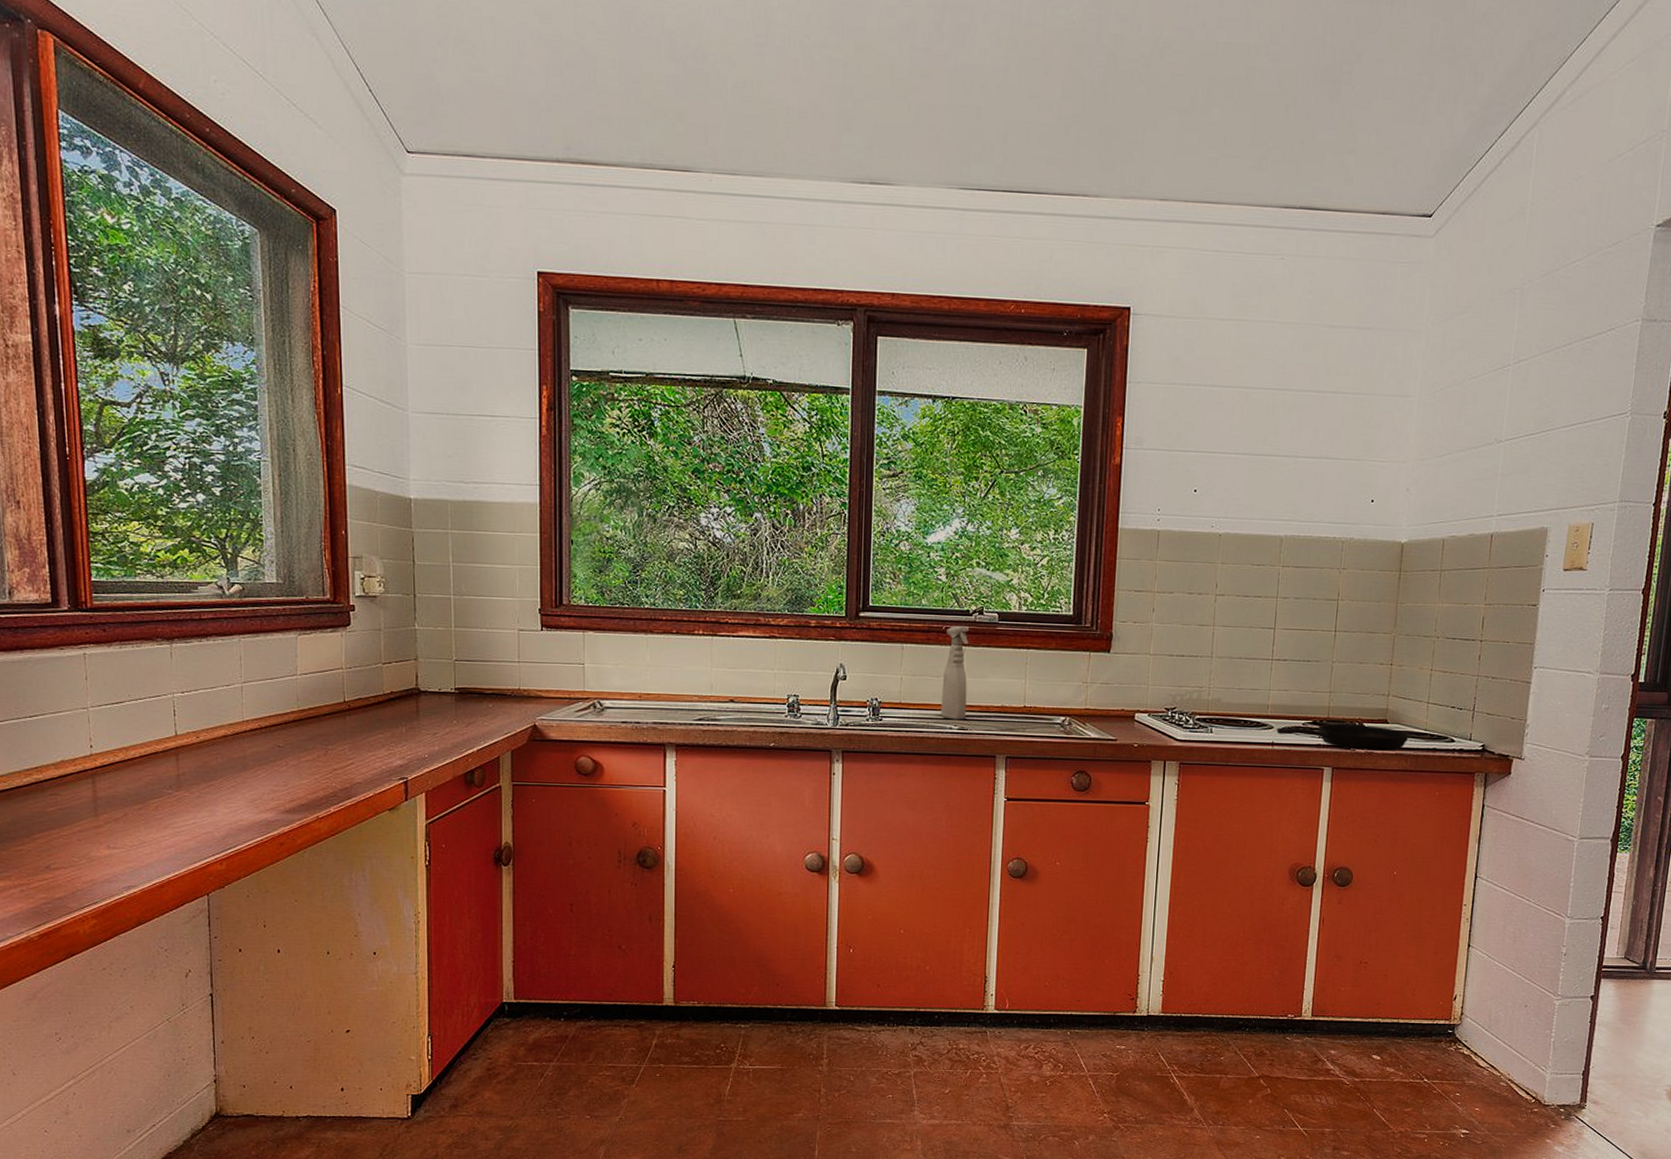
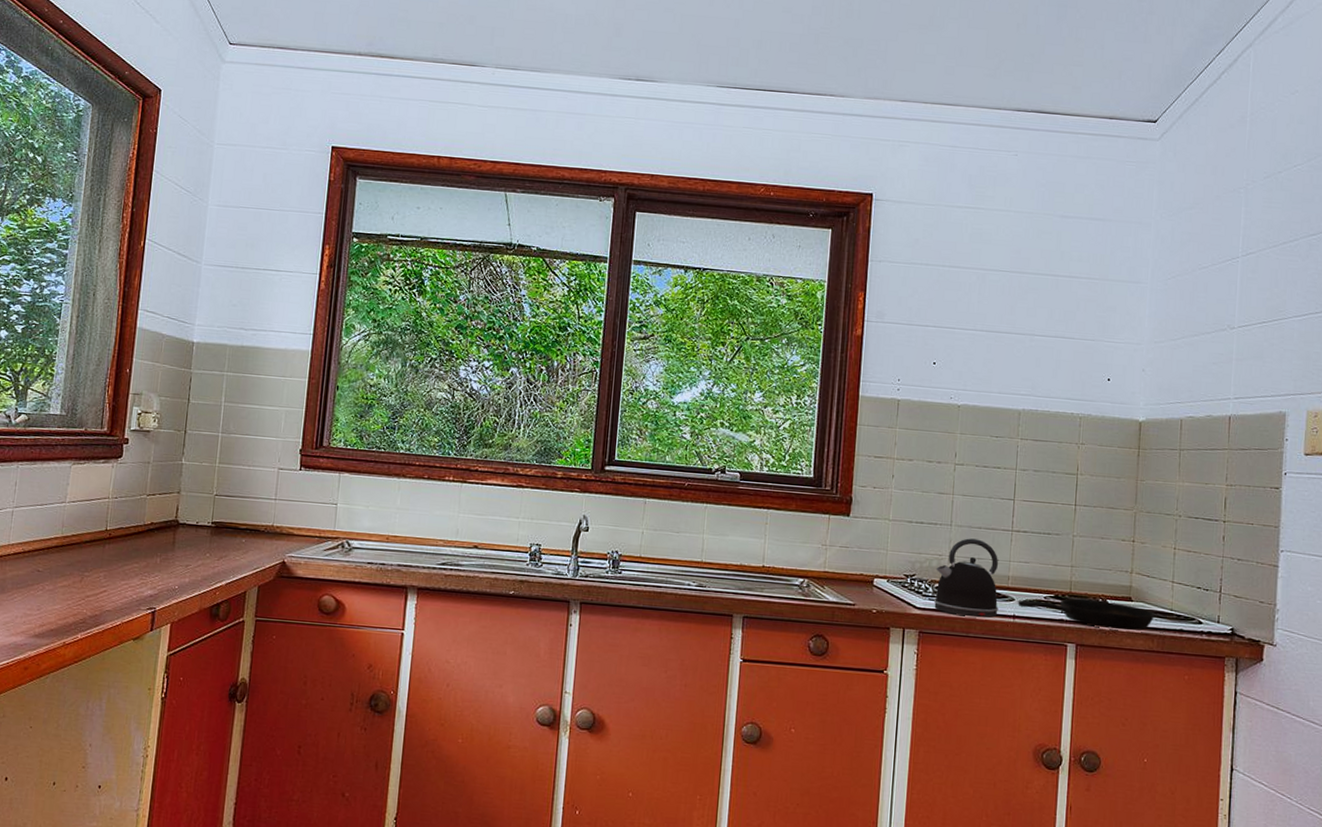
spray bottle: present [941,626,970,720] -> none [679,483,712,577]
kettle: none [1194,669,1259,747] -> present [933,538,999,619]

